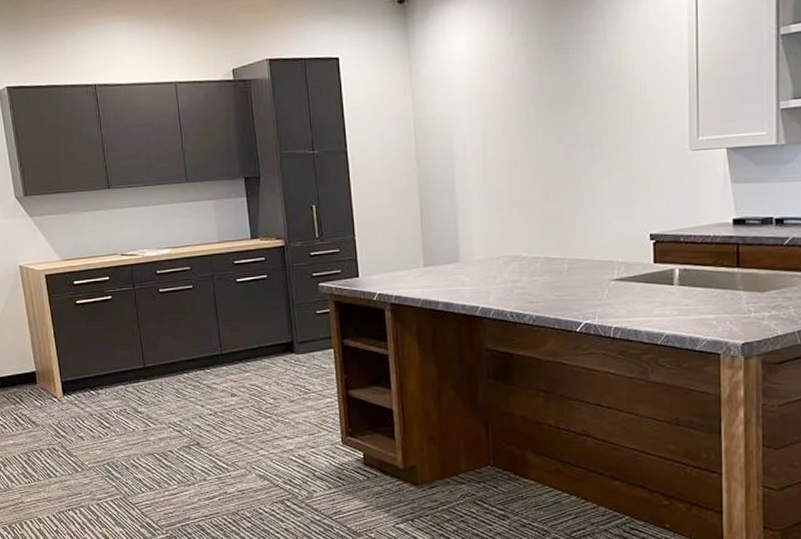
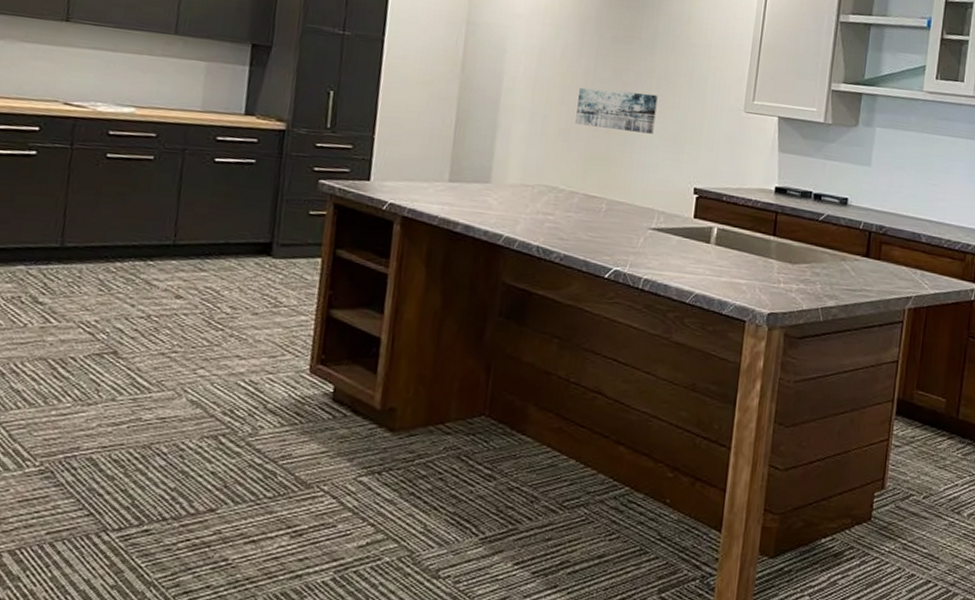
wall art: none [525,151,602,194] -> present [575,87,658,134]

